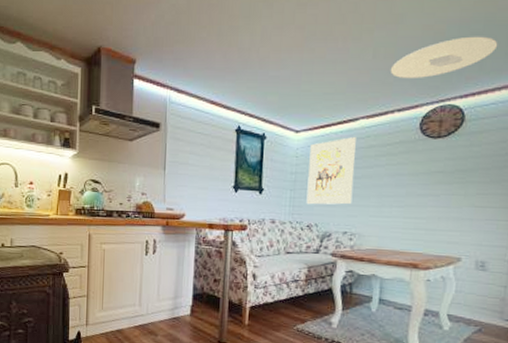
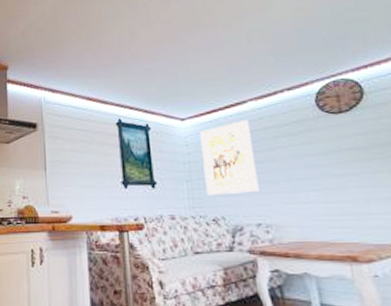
ceiling light: present [390,36,498,78] -> none [268,12,377,58]

